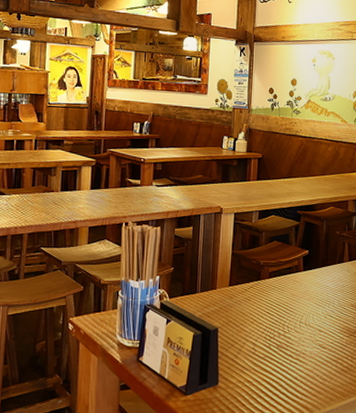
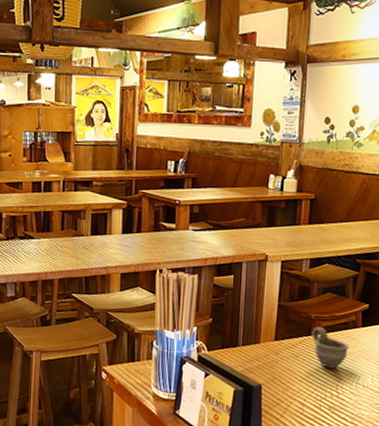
cup: none [261,272,294,310] -> present [311,326,350,369]

